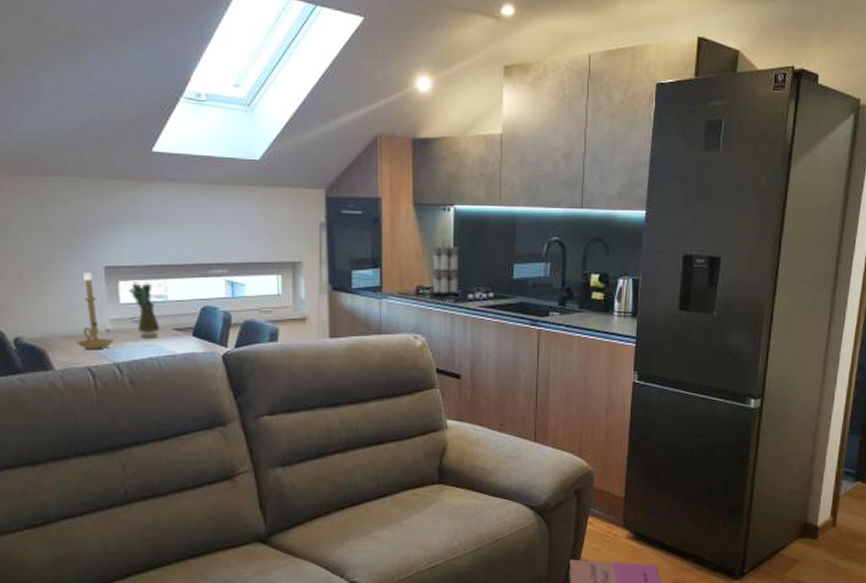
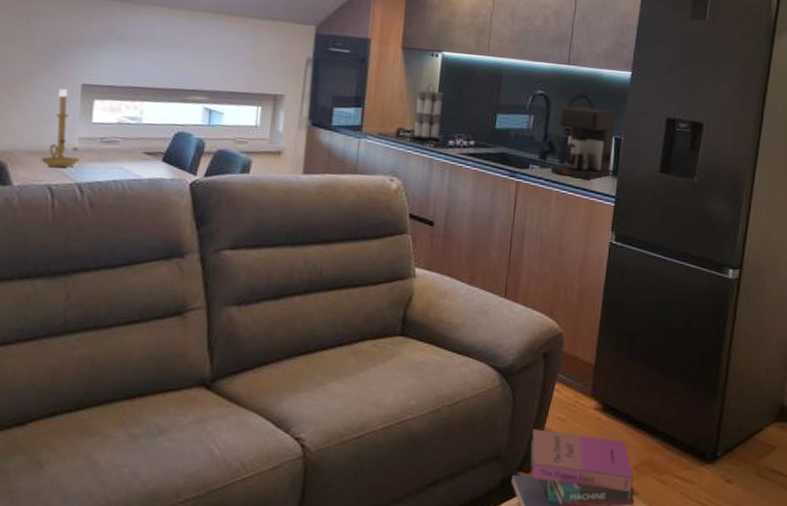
vase: present [129,282,160,340] -> none [103,102,130,162]
coffee maker: none [570,251,632,322] -> present [550,106,616,180]

